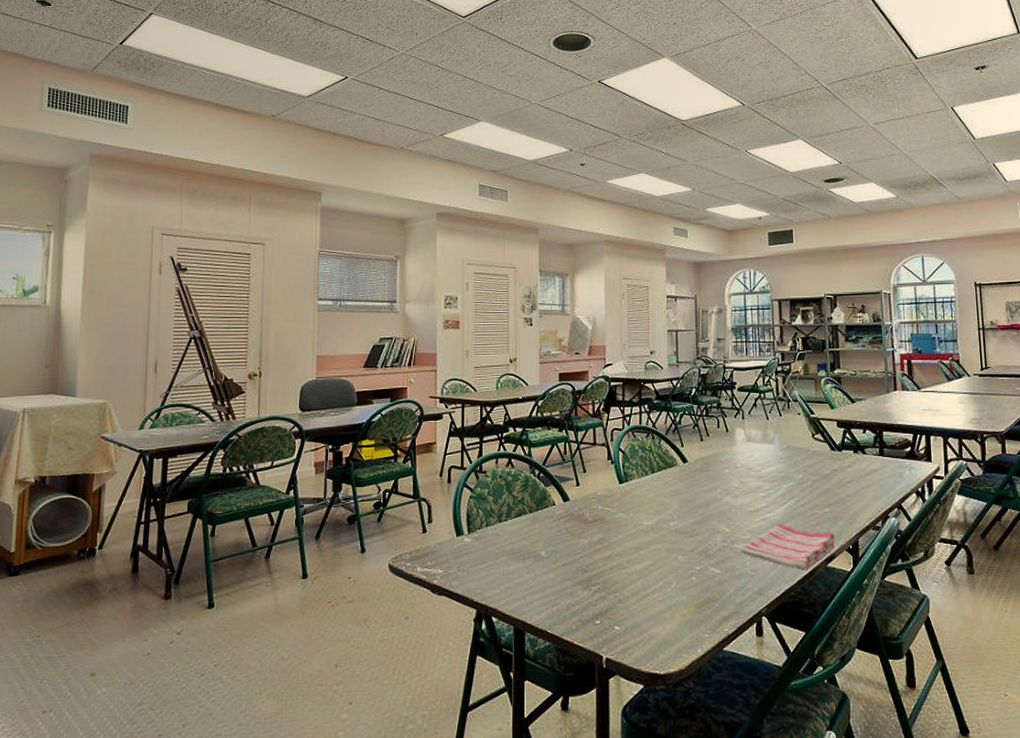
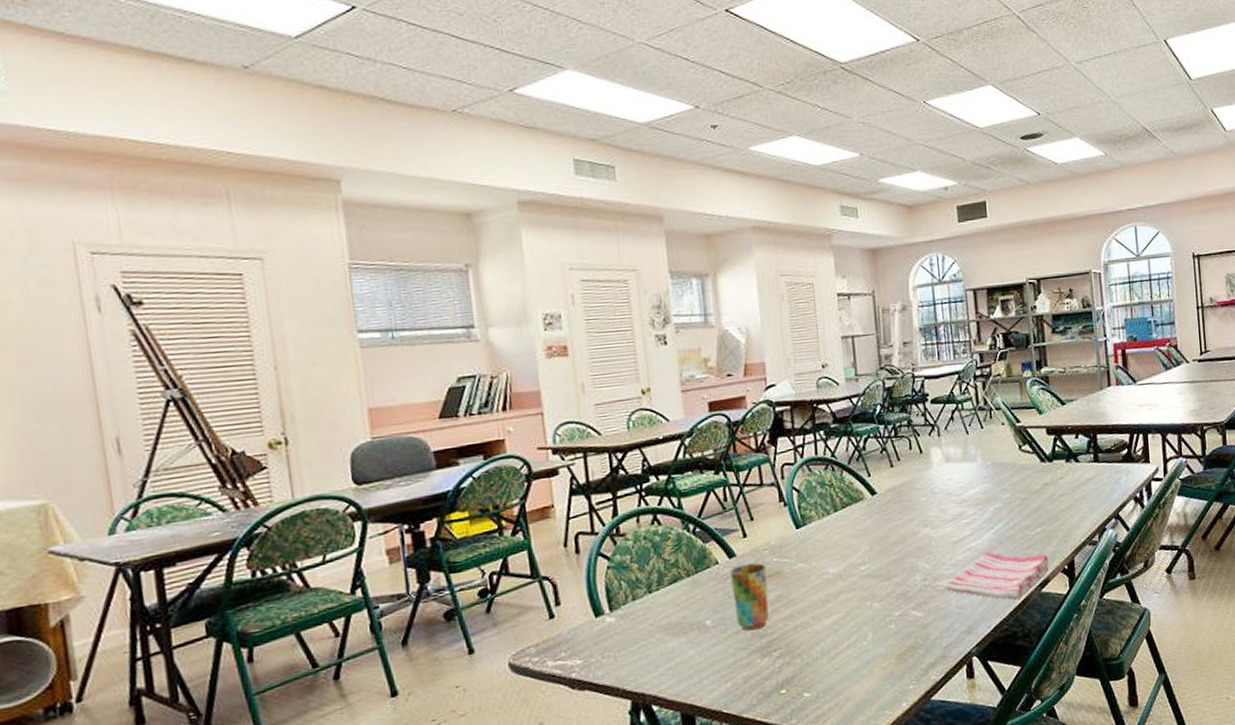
cup: none [564,509,593,565] -> present [730,563,769,631]

